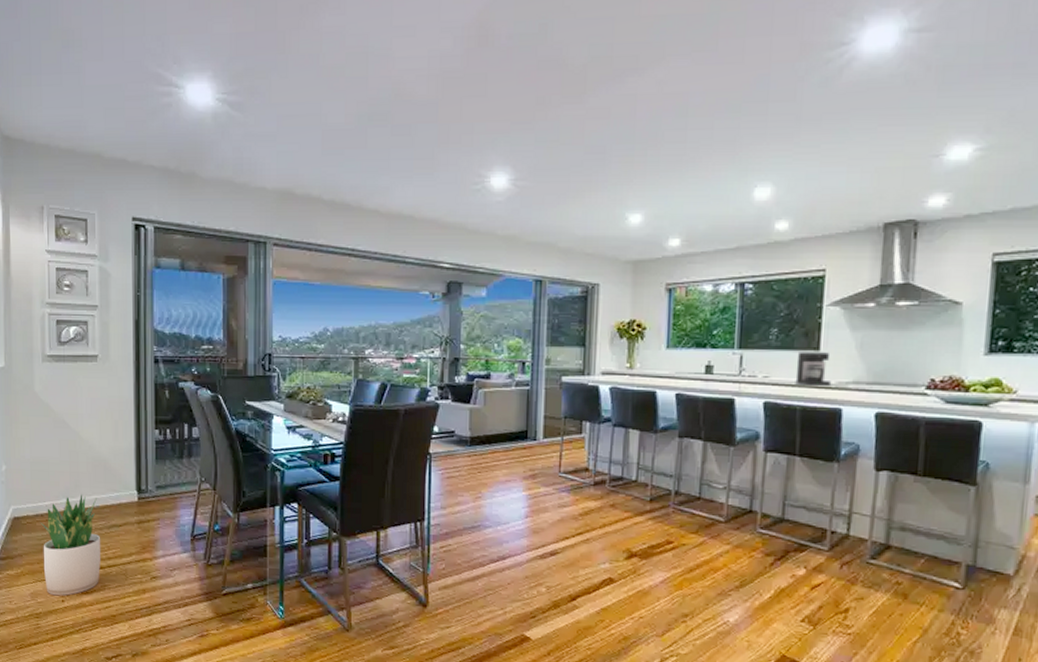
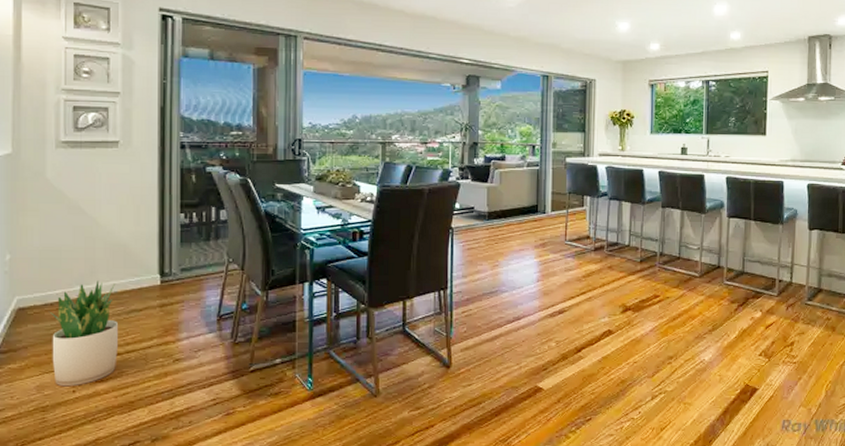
coffee maker: present [795,352,832,387] -> none [749,136,776,164]

